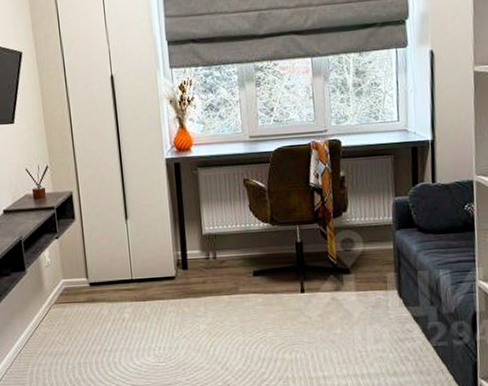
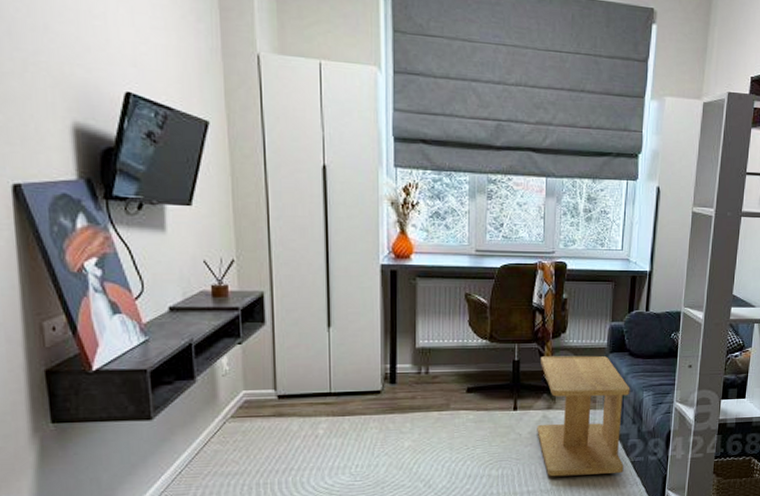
side table: none [323,233,426,362] -> present [537,355,630,477]

